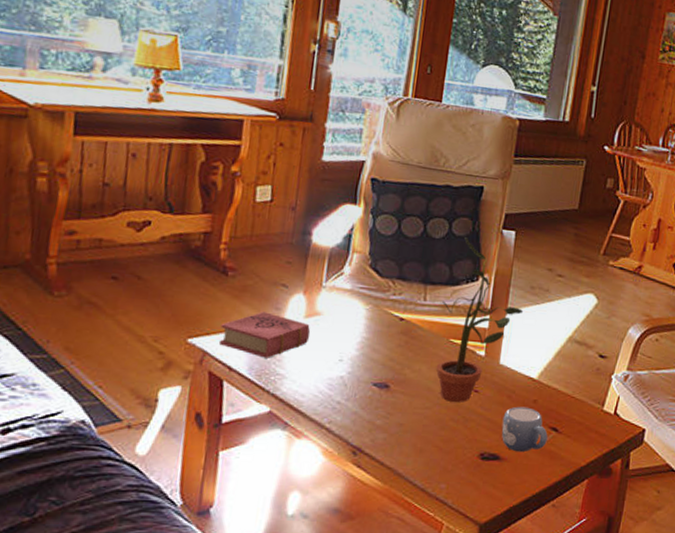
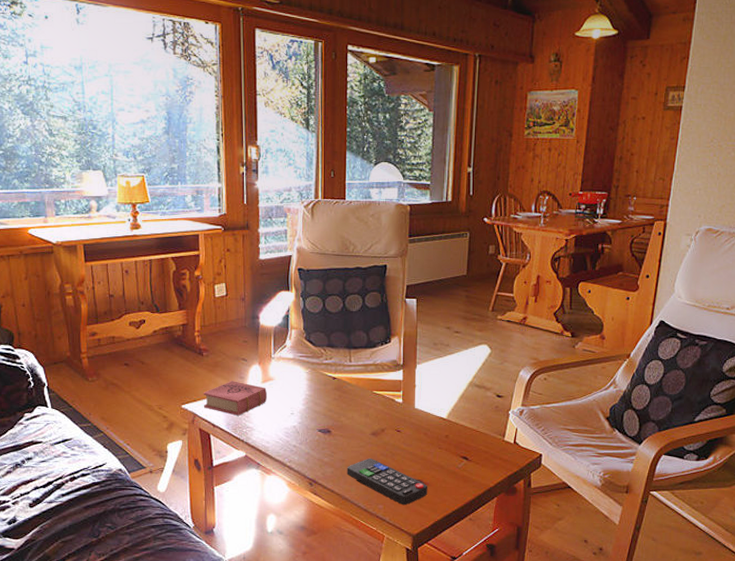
remote control: none [403,423,506,486] -> present [347,458,428,506]
potted plant: present [436,237,524,402] -> none [364,308,430,441]
mug: present [501,406,548,453] -> none [422,441,460,478]

